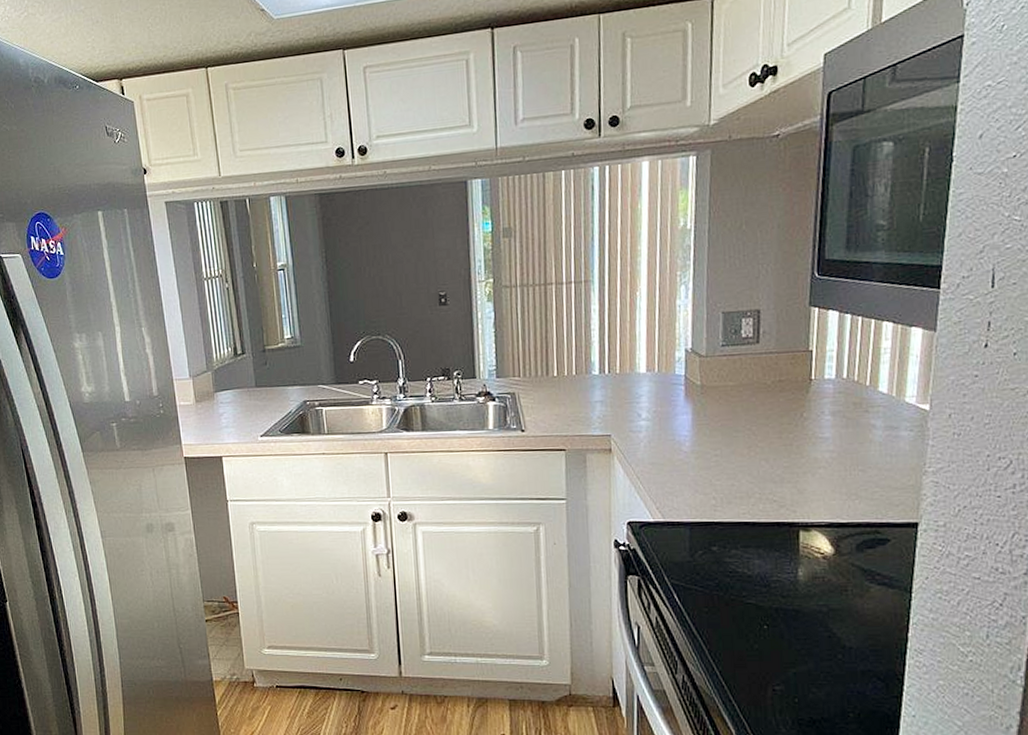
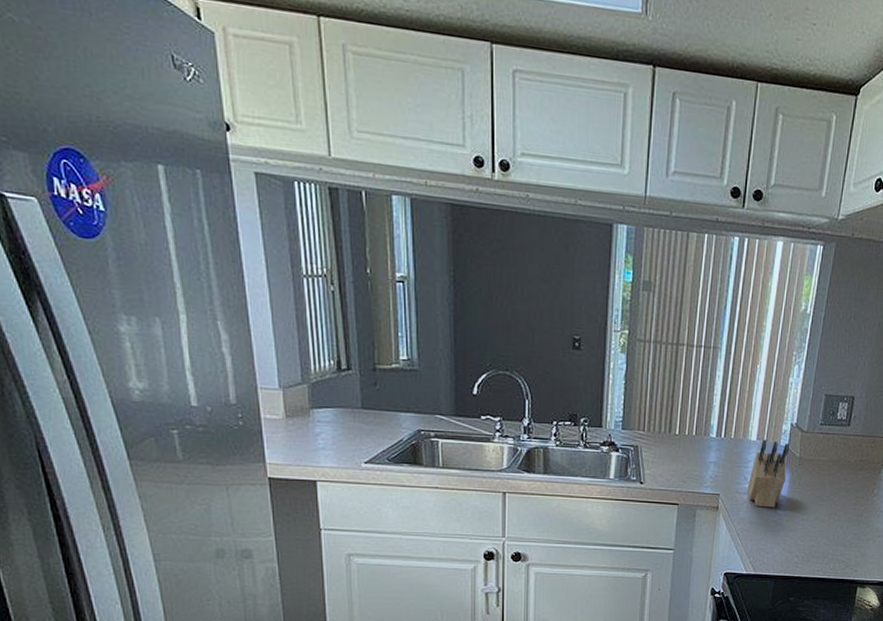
knife block: none [642,370,687,445] -> present [747,440,789,508]

